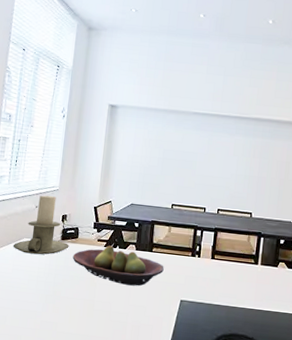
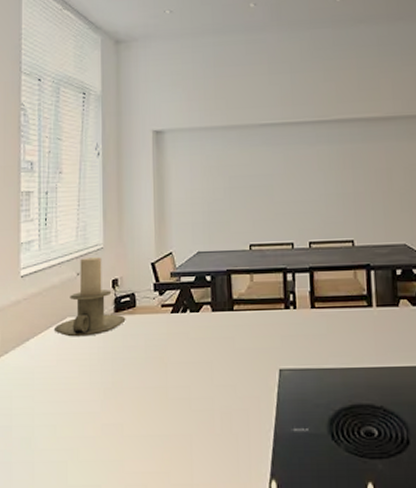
fruit bowl: present [72,245,164,286] -> none [132,310,252,360]

